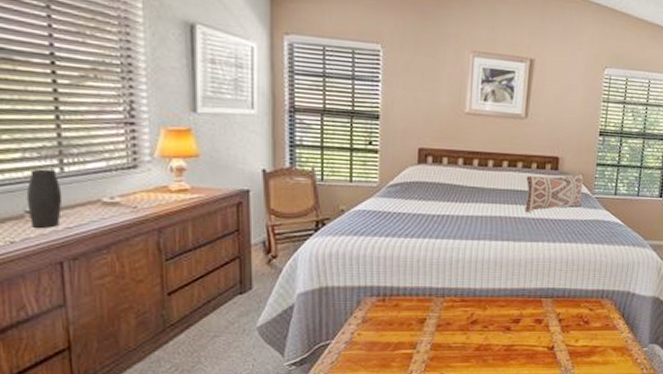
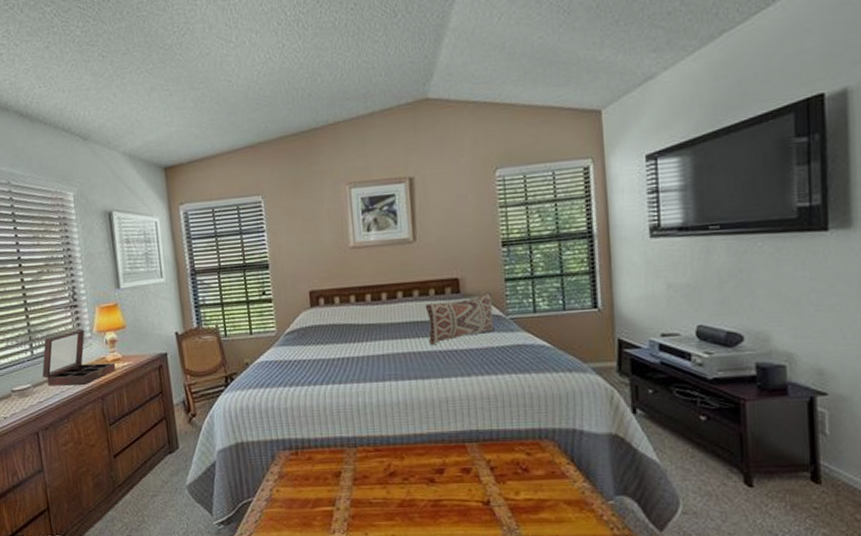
vase: present [26,169,63,228] -> none [11,353,35,404]
jewelry box: none [75,149,182,213] -> present [42,328,116,386]

